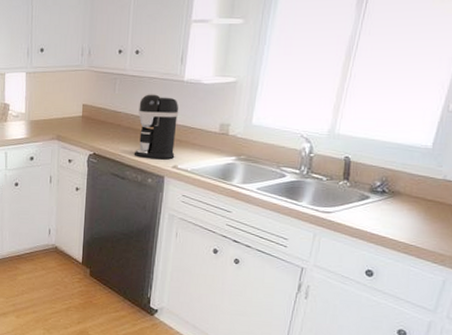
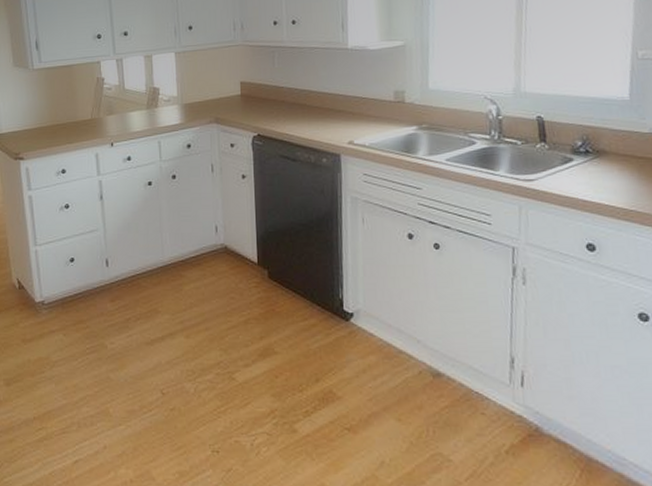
coffee maker: present [133,94,179,160] -> none [302,65,349,136]

